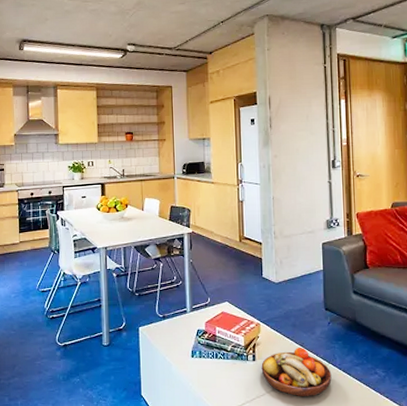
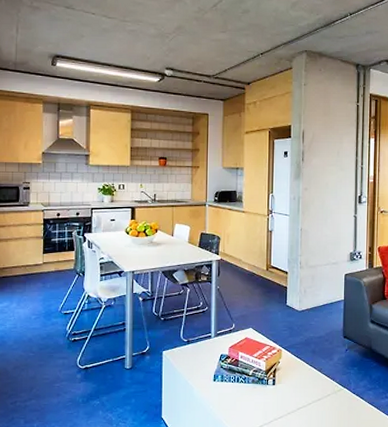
fruit bowl: present [261,348,332,397] -> none [280,373,346,420]

